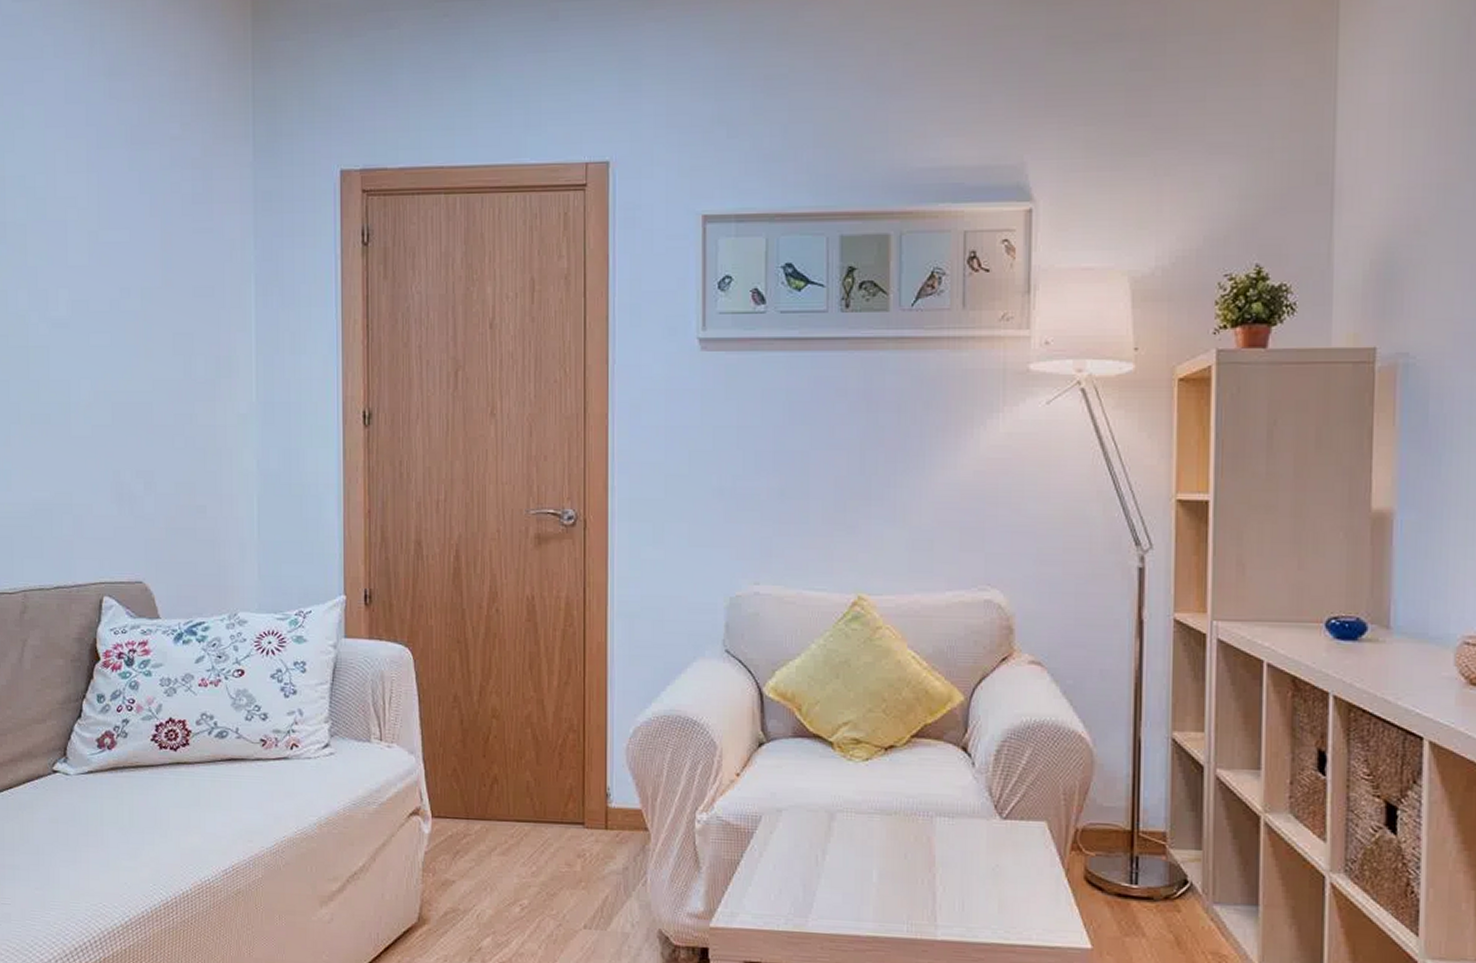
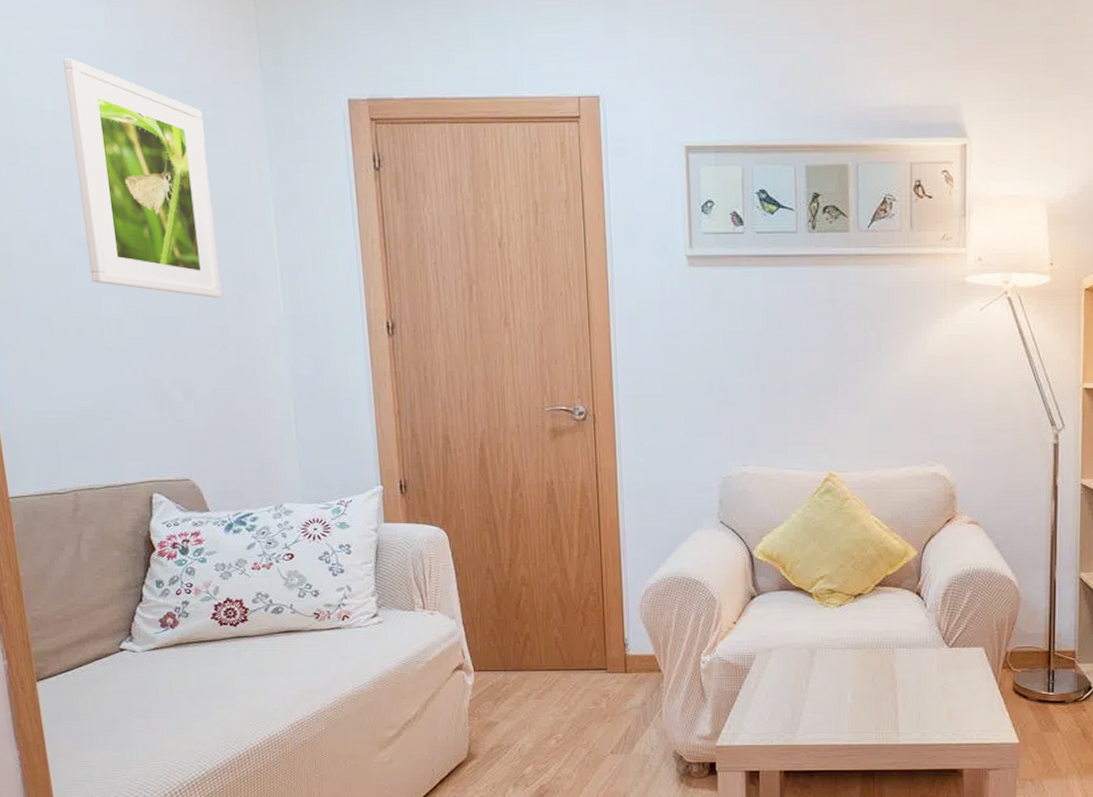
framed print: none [59,133,193,383] -> present [63,58,222,298]

